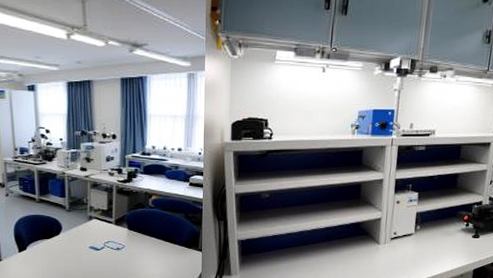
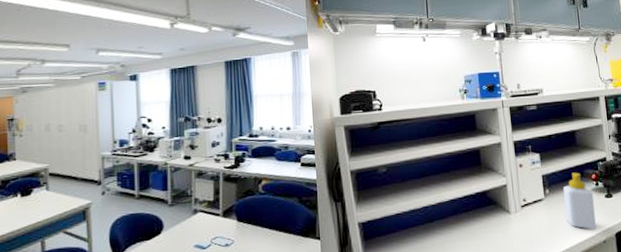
soap bottle: none [430,212,462,264] -> present [563,172,597,229]

